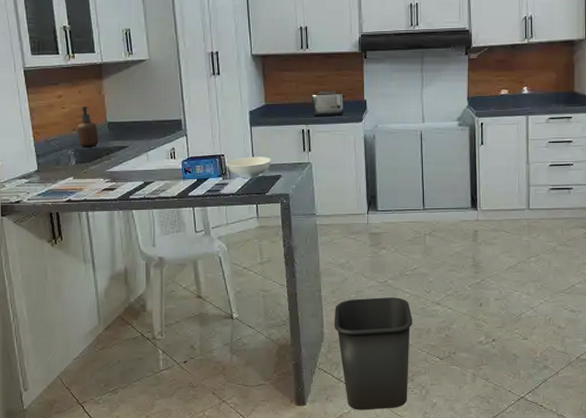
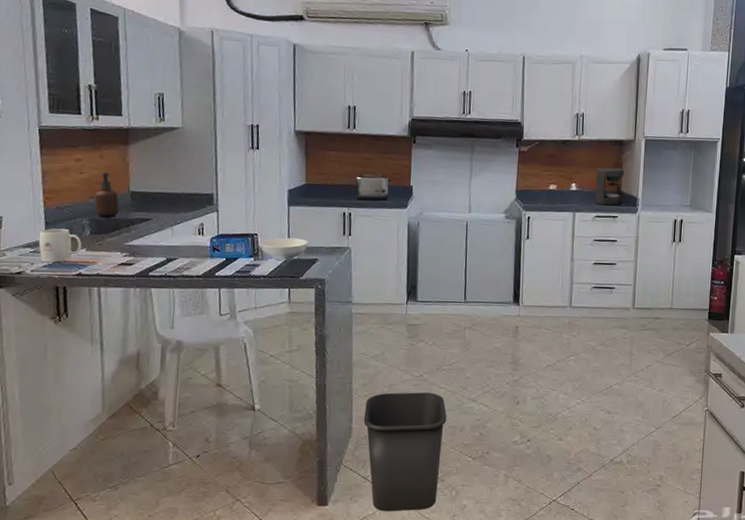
mug: none [32,159,69,191] -> present [38,228,82,263]
coffee maker: none [547,68,577,107] -> present [594,167,625,206]

